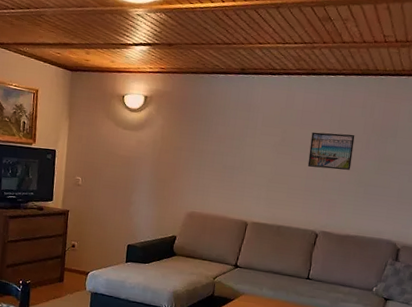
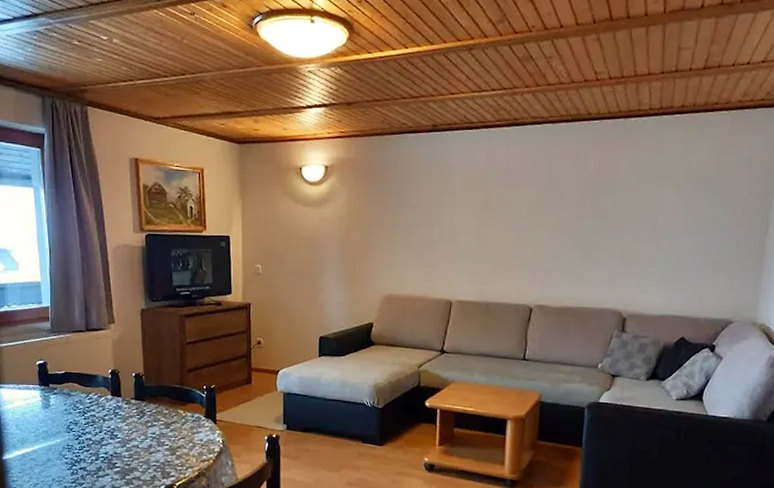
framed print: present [307,132,355,170] -> none [516,191,568,234]

